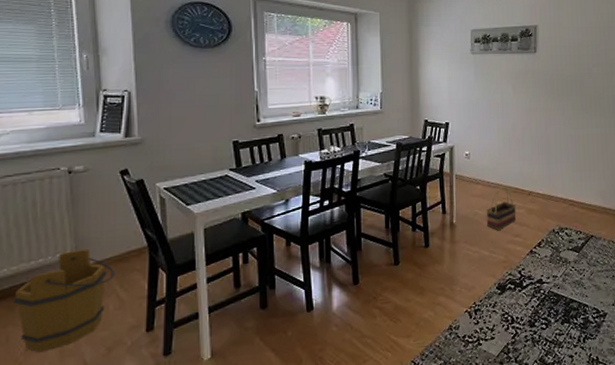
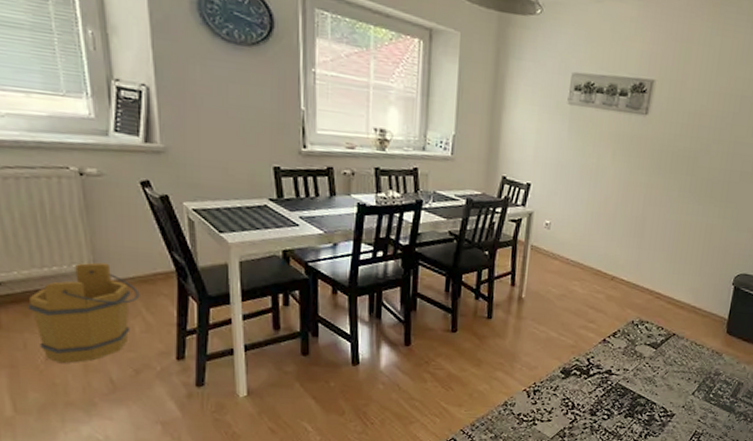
basket: present [486,186,516,230] -> none [558,265,595,312]

